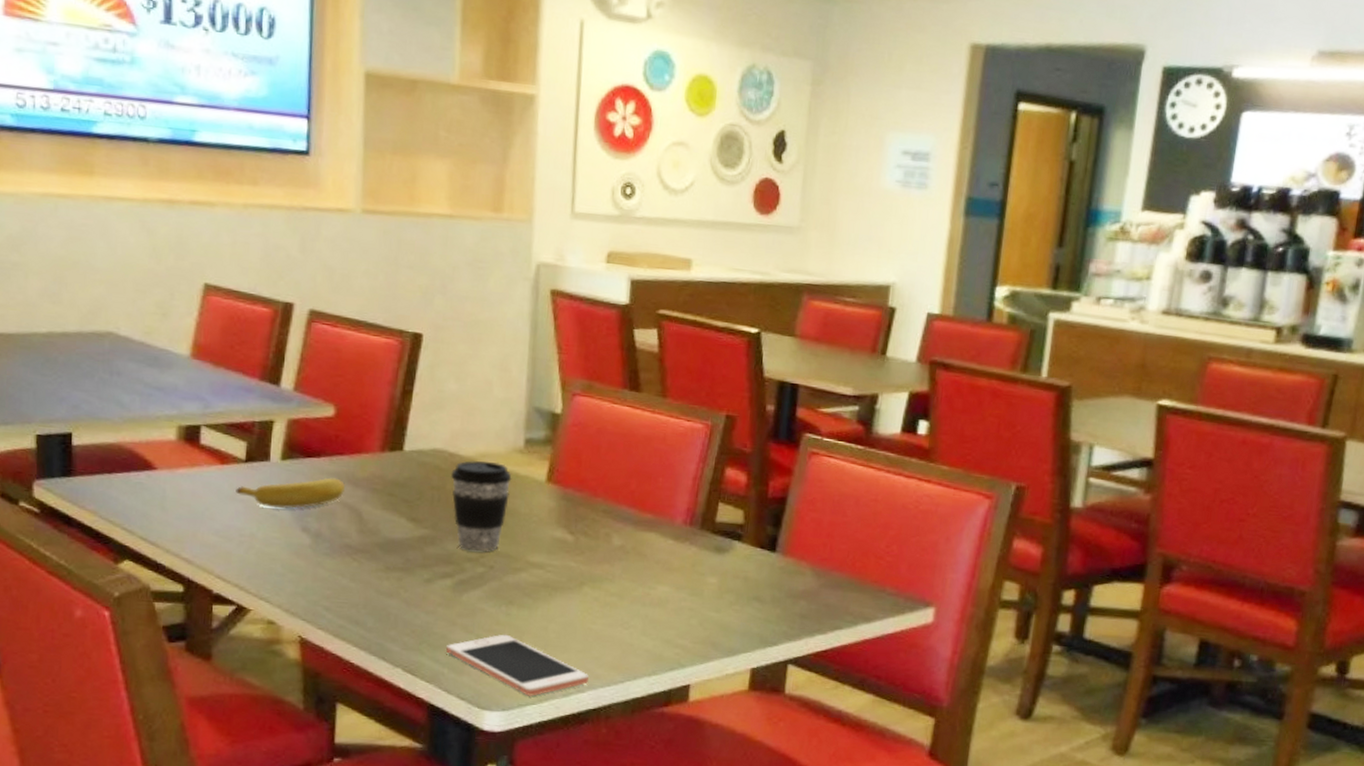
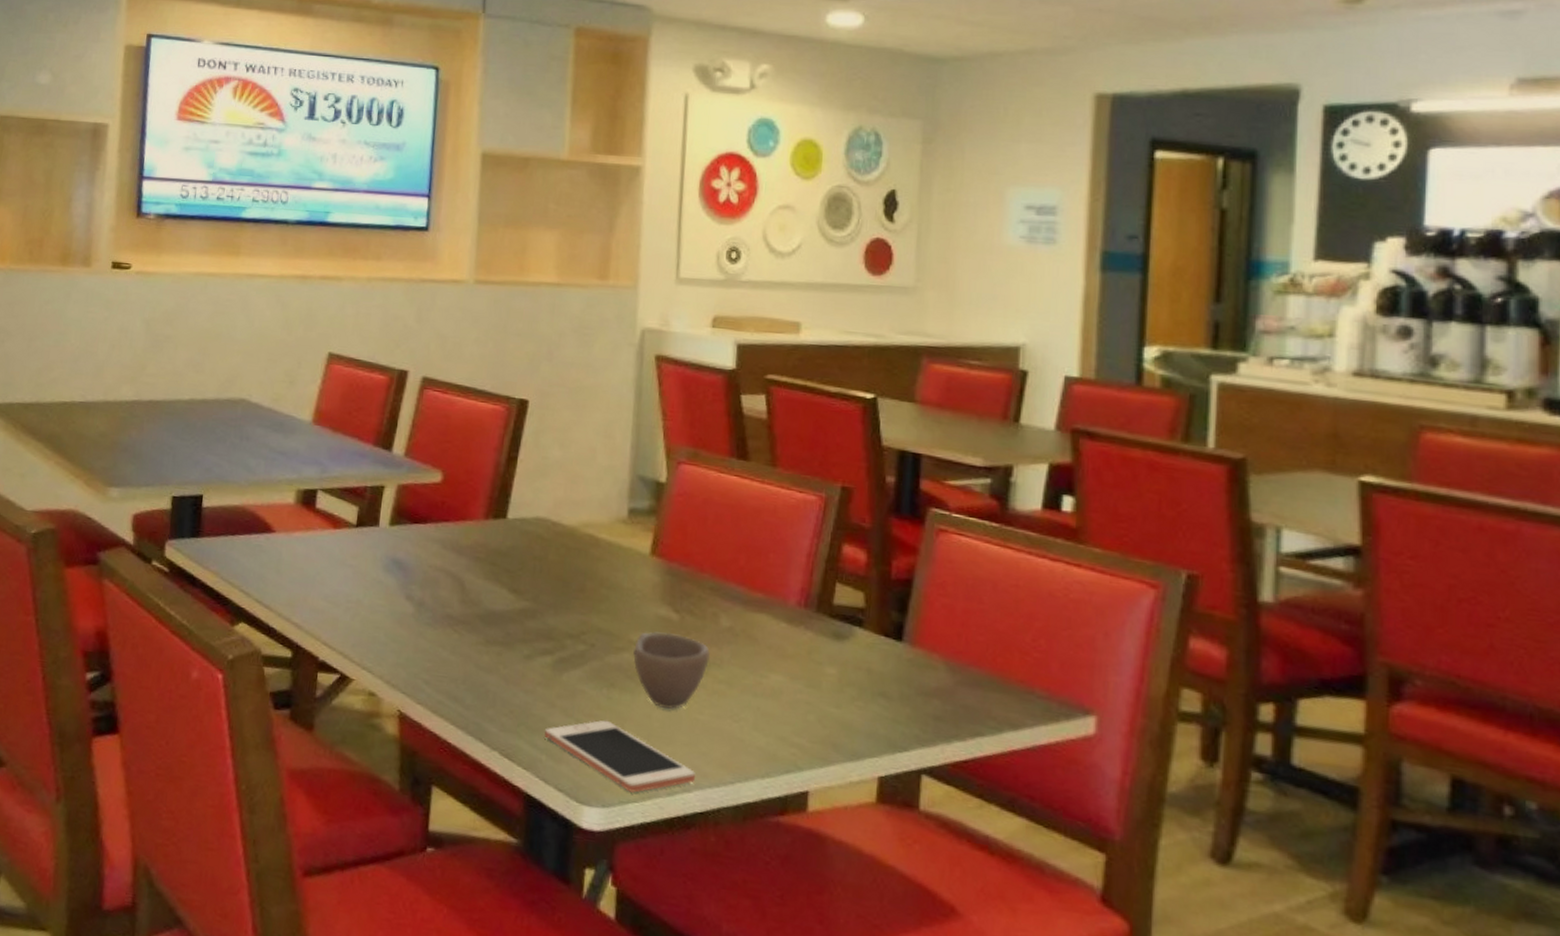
banana: present [235,477,346,509] -> none [345,544,450,576]
coffee cup: present [450,461,512,552] -> none [552,530,615,628]
cup: none [531,552,603,621] -> present [633,631,711,709]

